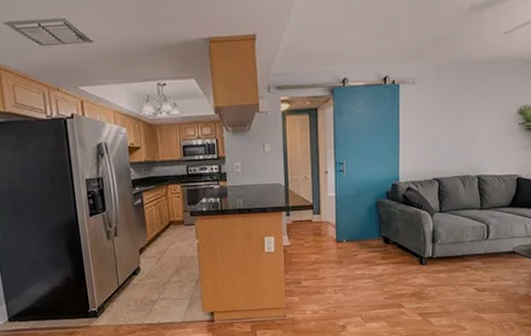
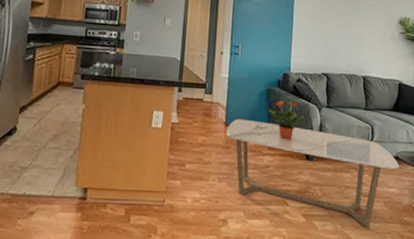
coffee table: none [338,233,516,319] -> present [226,118,399,228]
potted plant: none [379,210,417,249] -> present [269,100,306,140]

